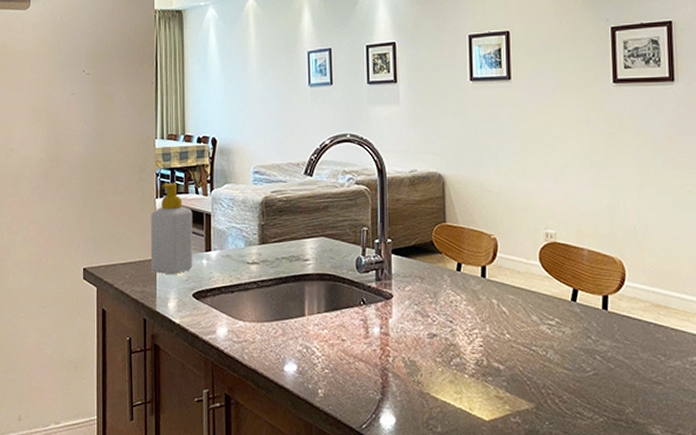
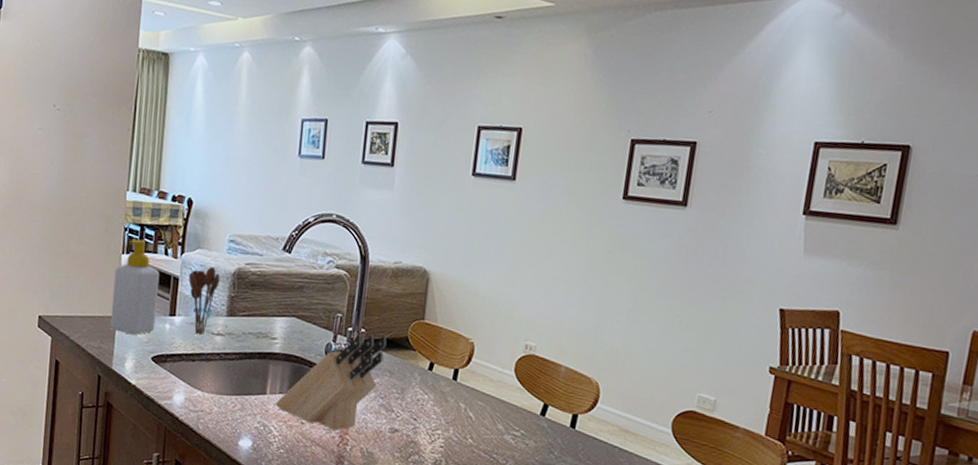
utensil holder: none [220,198,249,266] -> present [189,266,220,335]
knife block: none [315,242,413,343] -> present [275,334,387,431]

